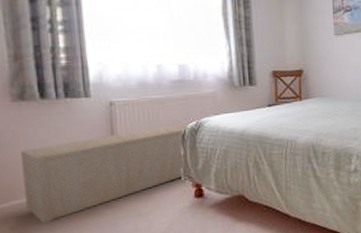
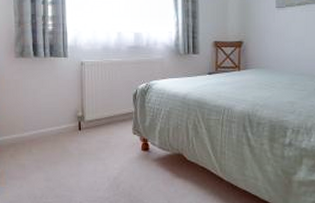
storage bench: present [21,121,194,224] -> none [20,83,144,156]

